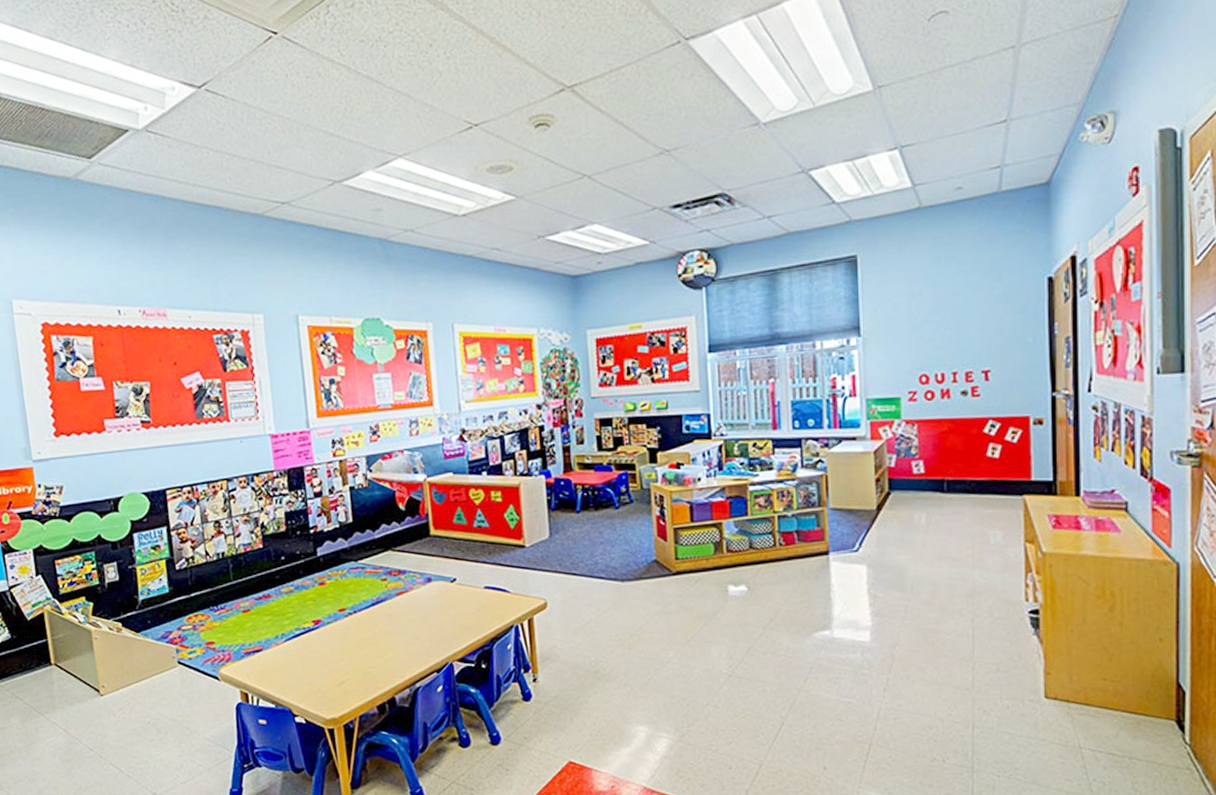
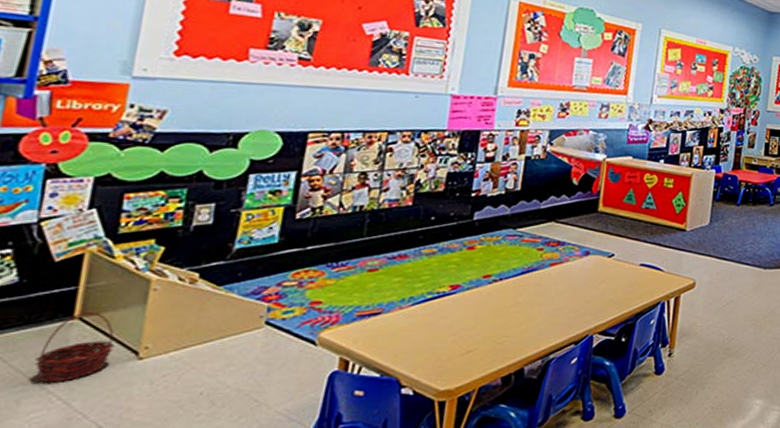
basket: none [38,658,83,715] -> present [34,311,115,383]

